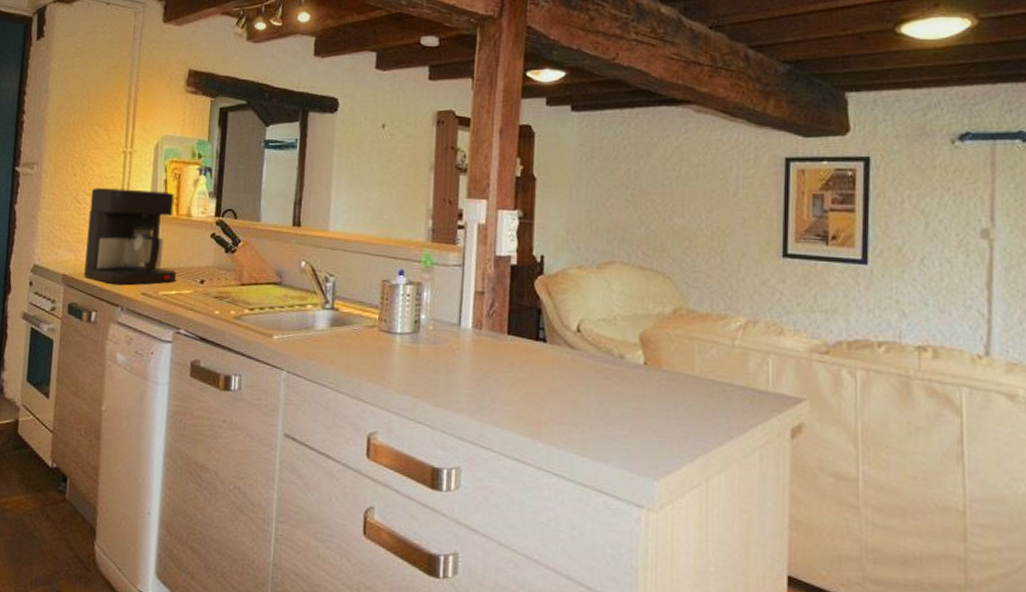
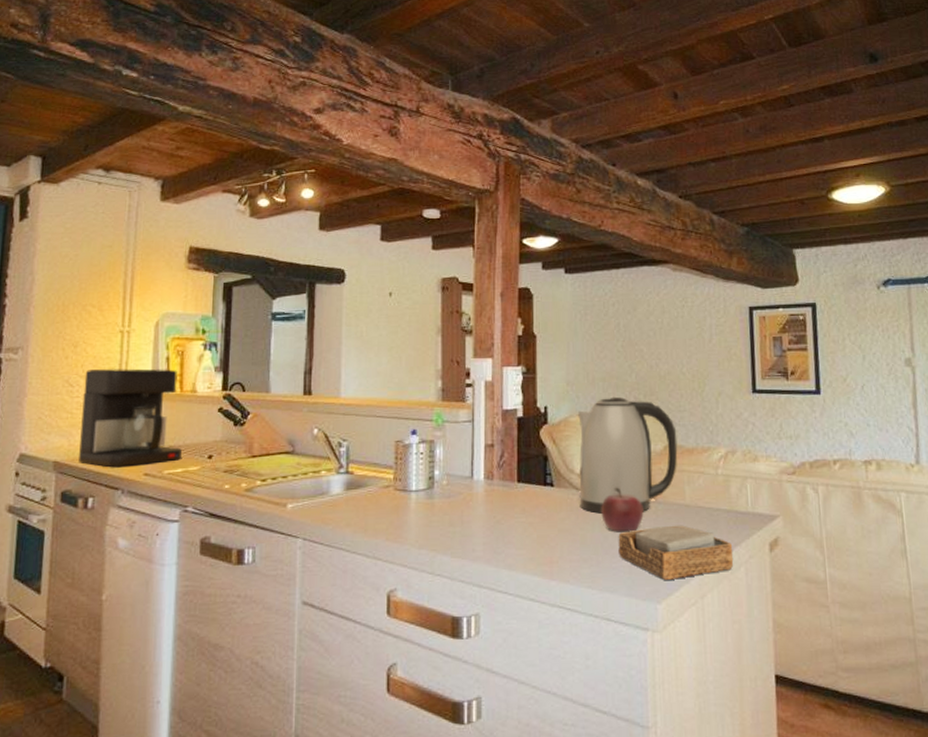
kettle: none [574,250,689,380] -> present [578,396,678,514]
fruit: none [597,349,645,400] -> present [601,487,644,532]
napkin holder: none [614,397,747,457] -> present [618,525,734,580]

